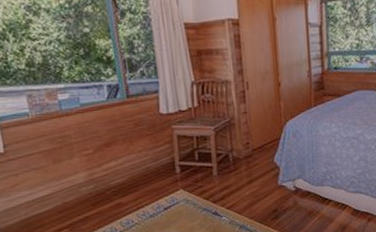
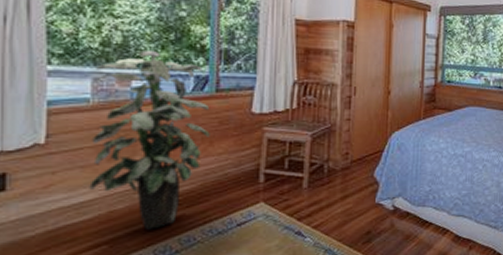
indoor plant: none [27,67,129,216] -> present [89,51,210,230]

